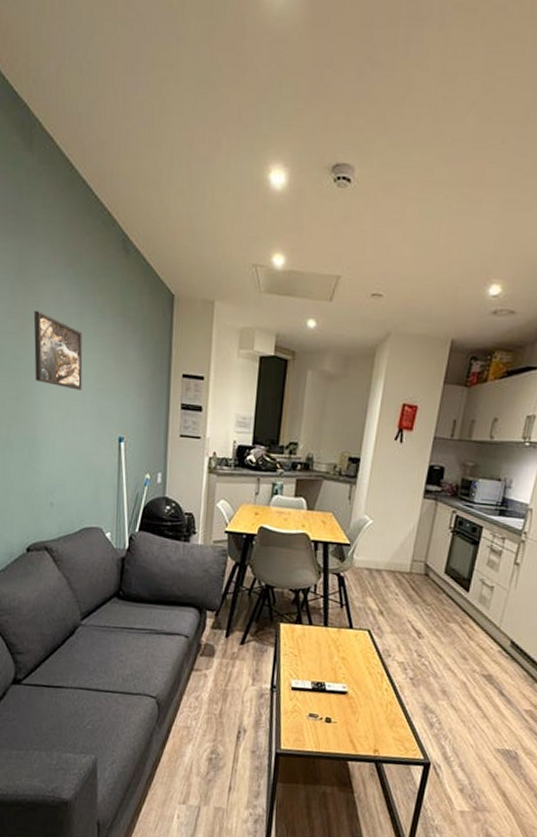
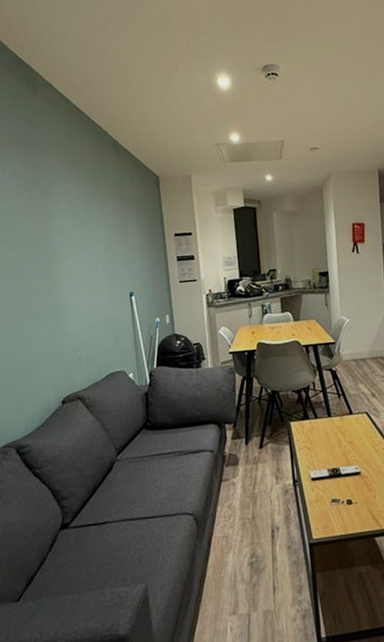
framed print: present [33,311,83,390] -> none [49,207,94,262]

